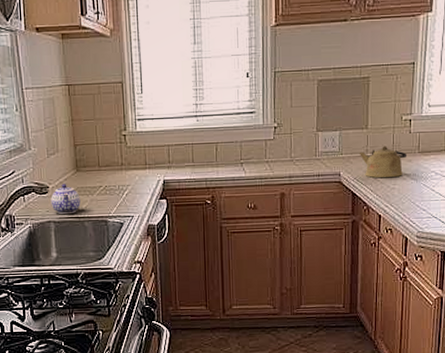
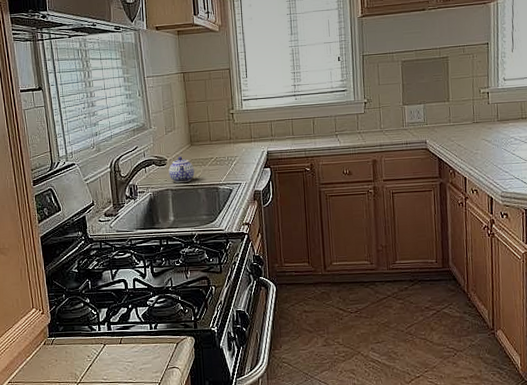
kettle: present [358,146,408,178] -> none [442,116,488,145]

